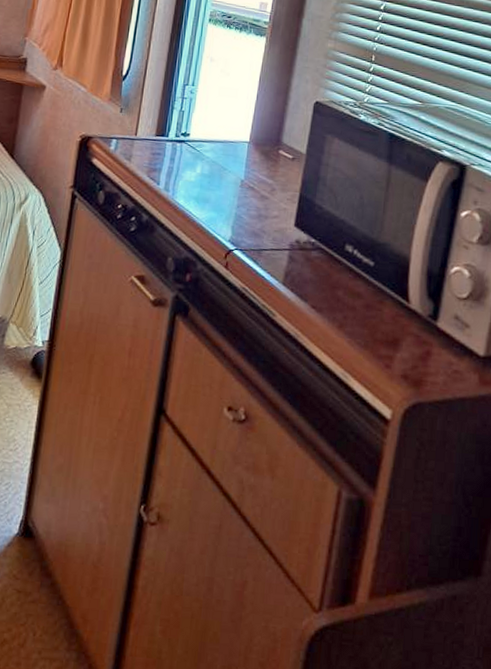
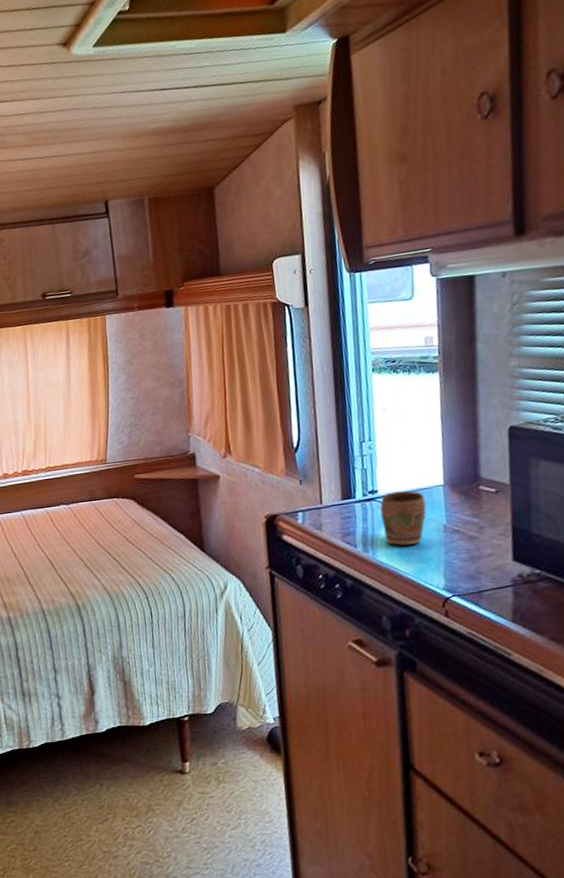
mug: none [187,138,230,193] -> present [380,491,427,546]

